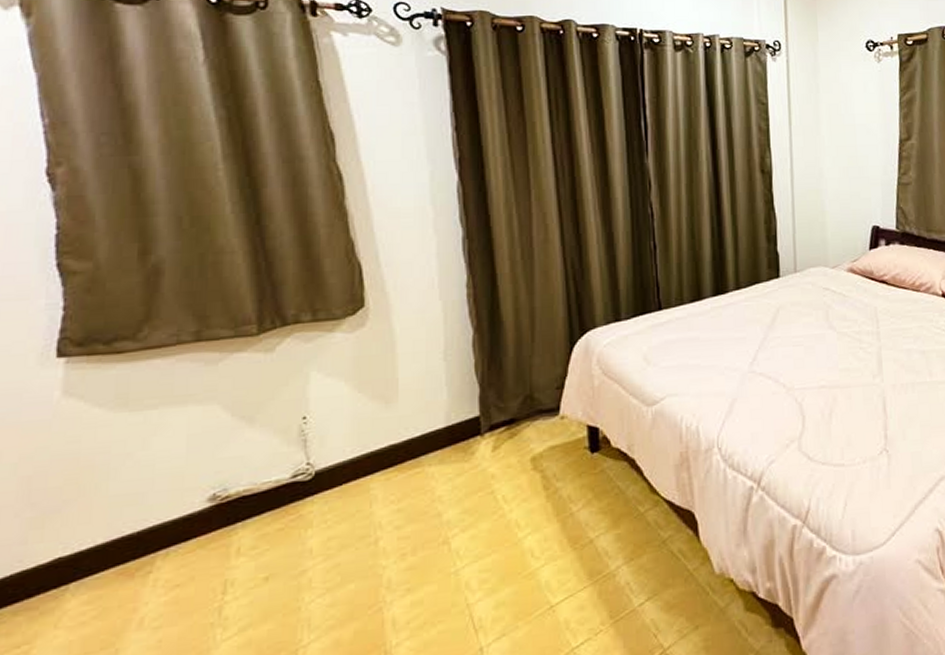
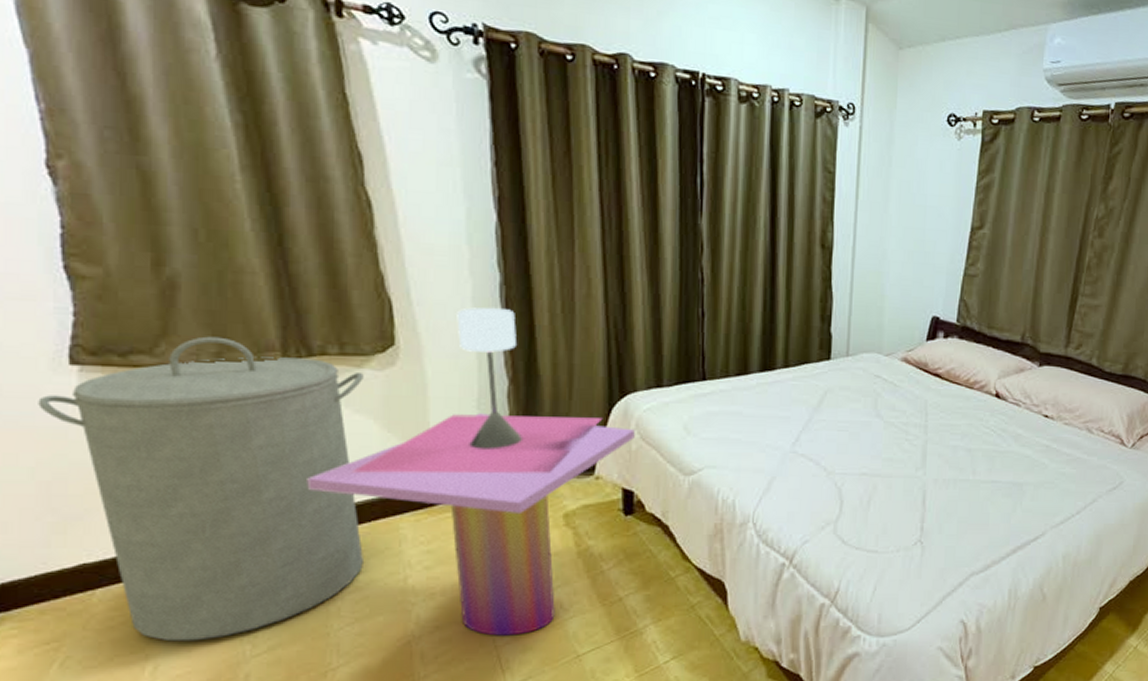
laundry hamper: none [24,316,335,633] -> present [38,336,364,642]
side table: none [280,364,597,594] -> present [307,413,635,636]
table lamp: none [324,260,565,437] -> present [352,307,603,474]

